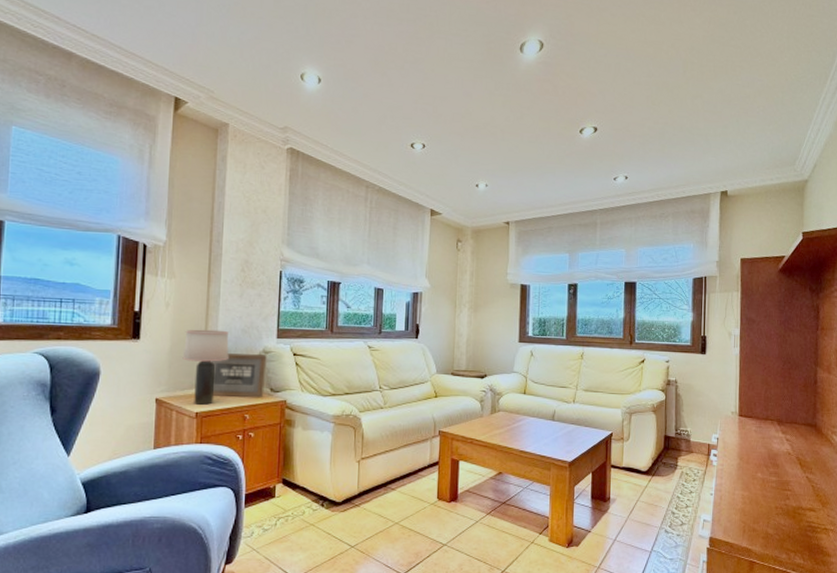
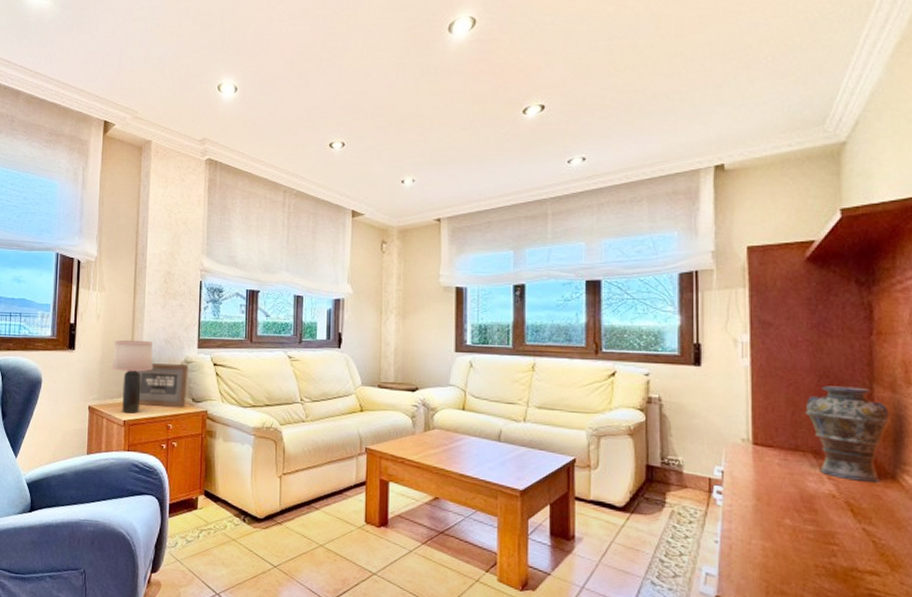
vase: none [773,369,827,442] -> present [805,386,890,484]

